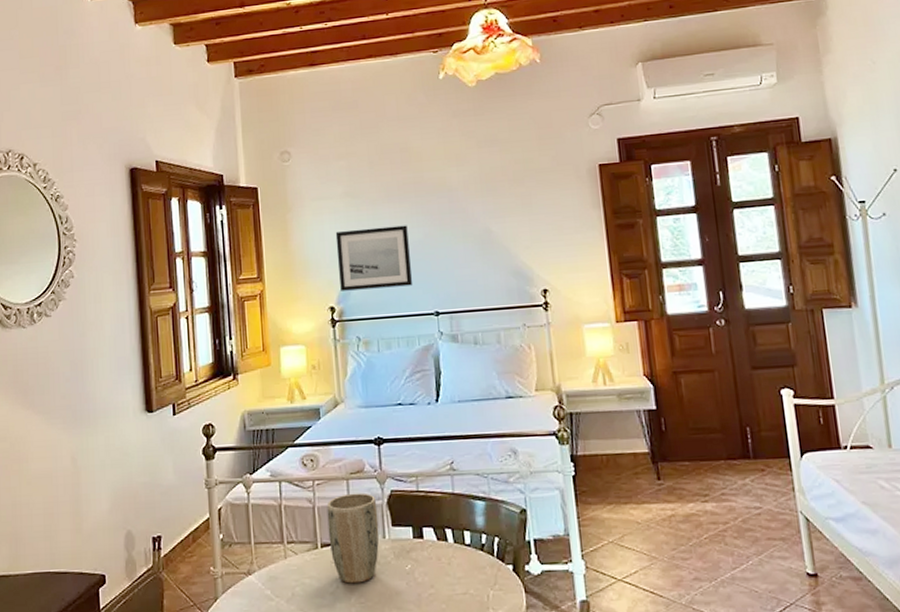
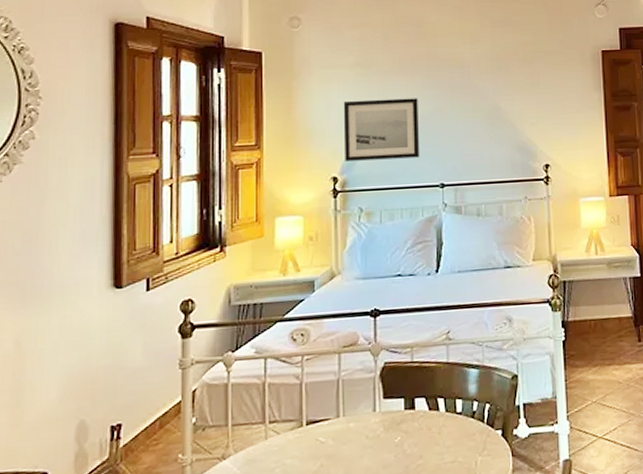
plant pot: present [326,492,380,584] -> none [315,366,370,461]

